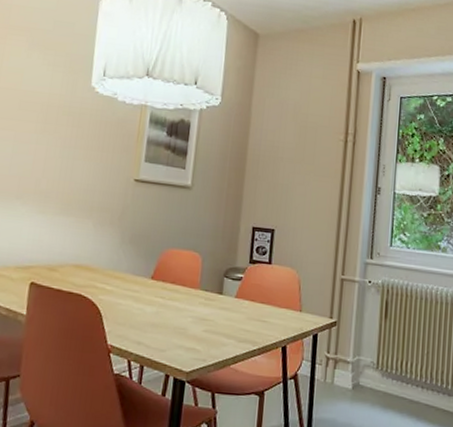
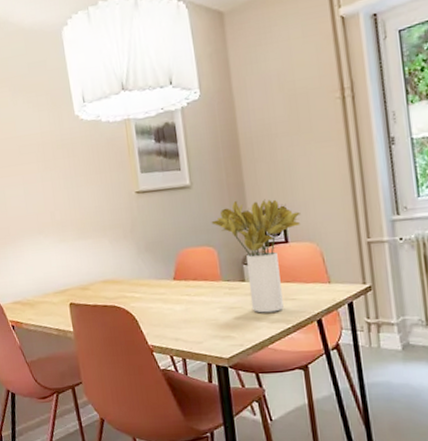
flower bouquet: none [203,212,288,332] -> present [211,199,300,313]

